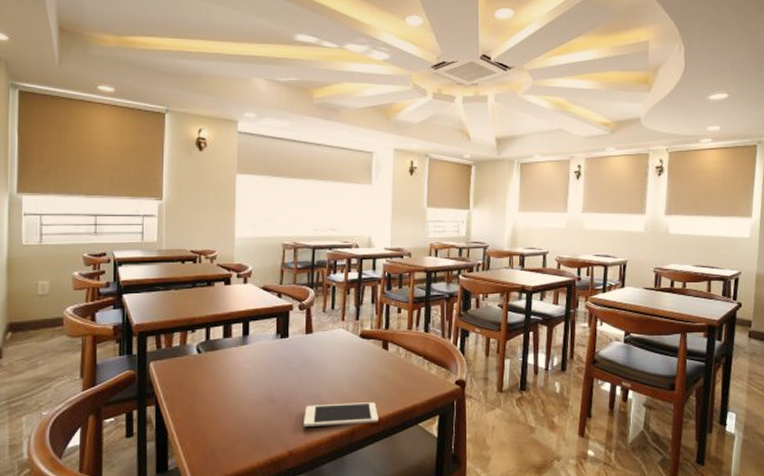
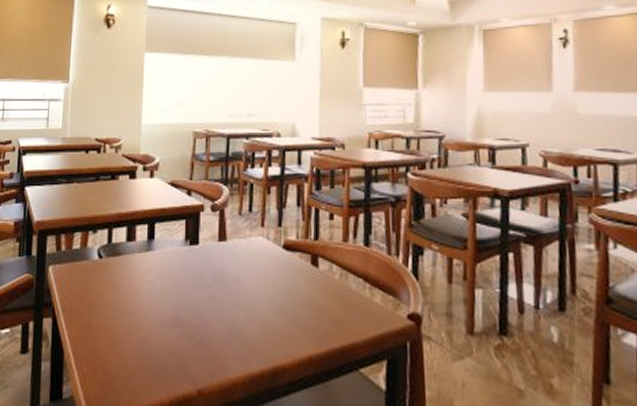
cell phone: present [304,402,379,426] -> none [216,332,308,363]

